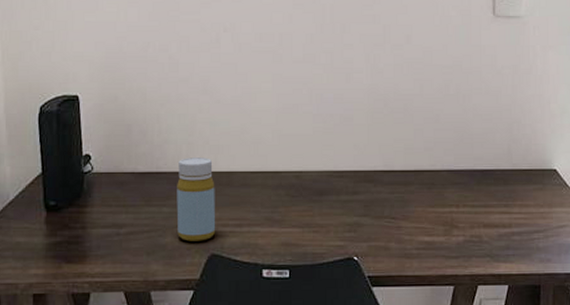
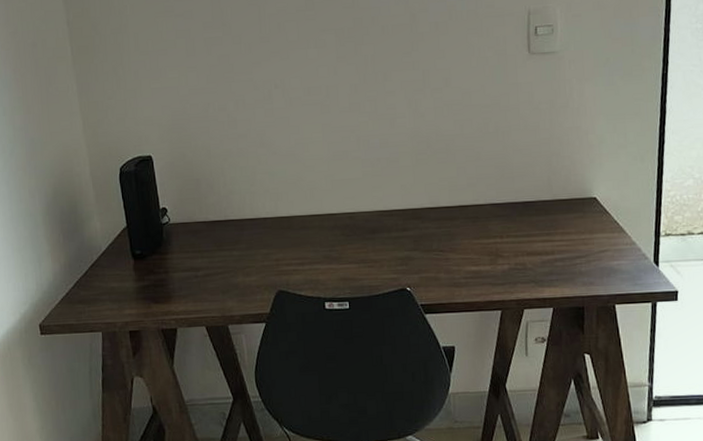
bottle: present [176,157,216,241] -> none [243,205,281,280]

